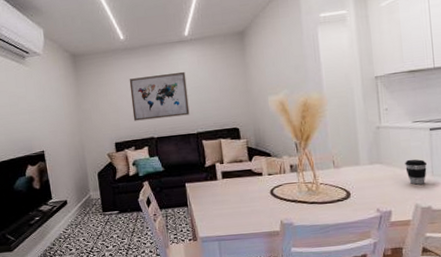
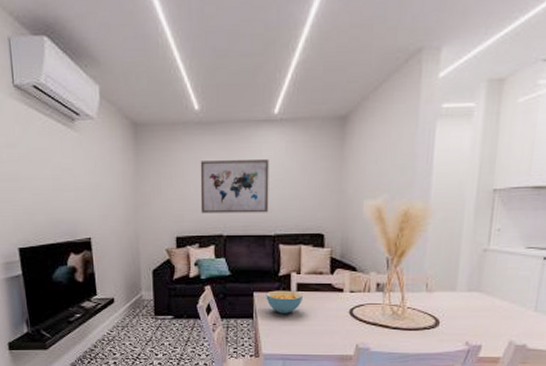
cereal bowl: none [196,179,229,200] -> present [266,290,304,314]
coffee cup: present [405,159,427,185] -> none [506,290,532,319]

